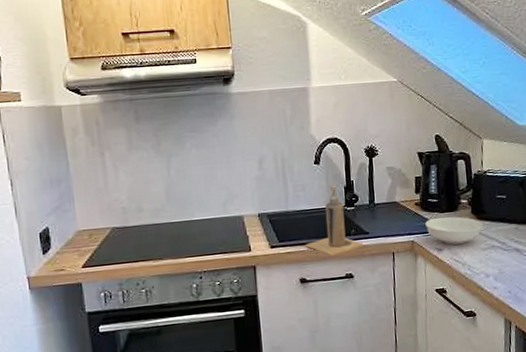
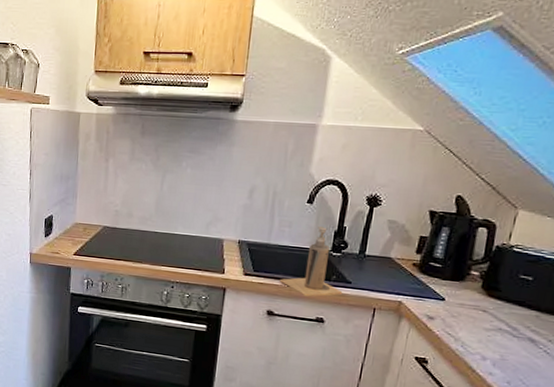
bowl: present [425,216,483,245] -> none [419,283,493,319]

